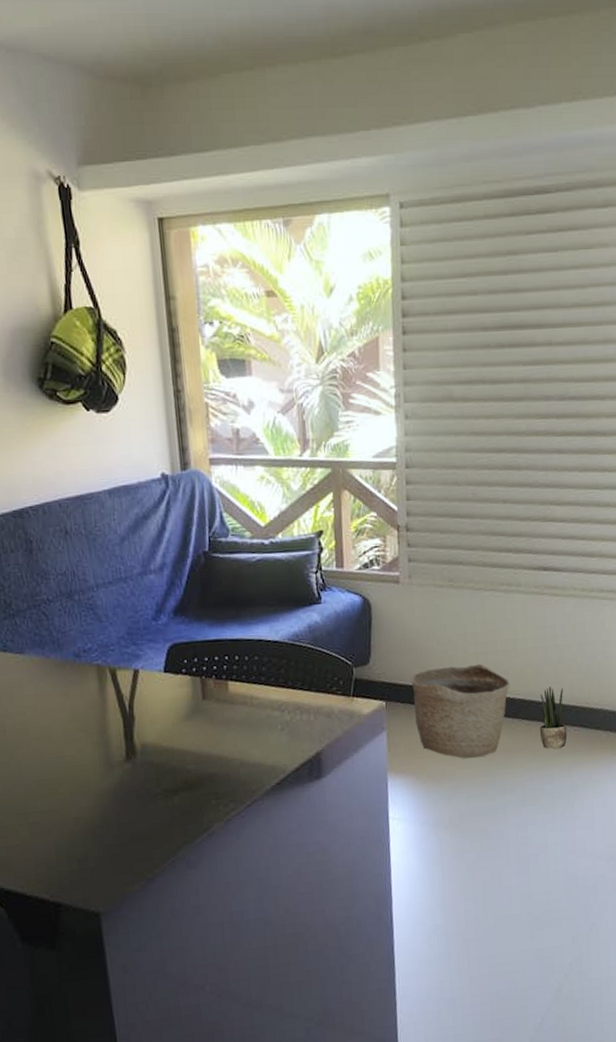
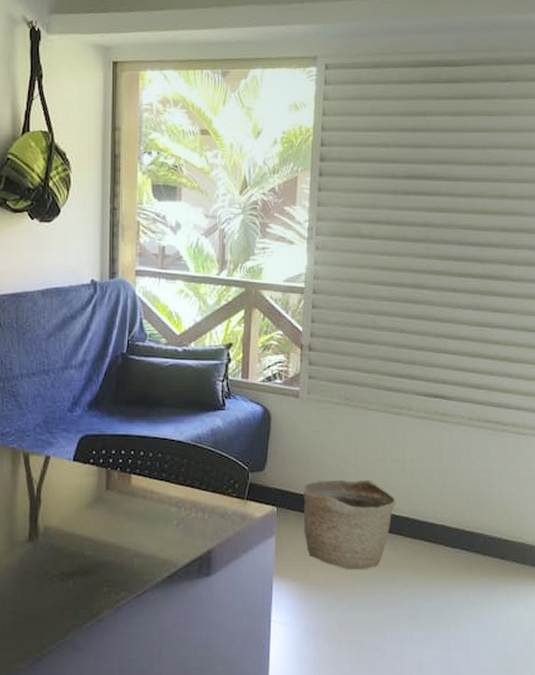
potted plant: present [539,687,568,749] -> none [421,508,448,568]

